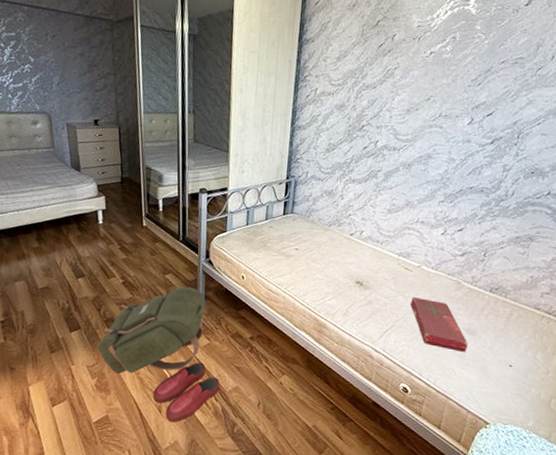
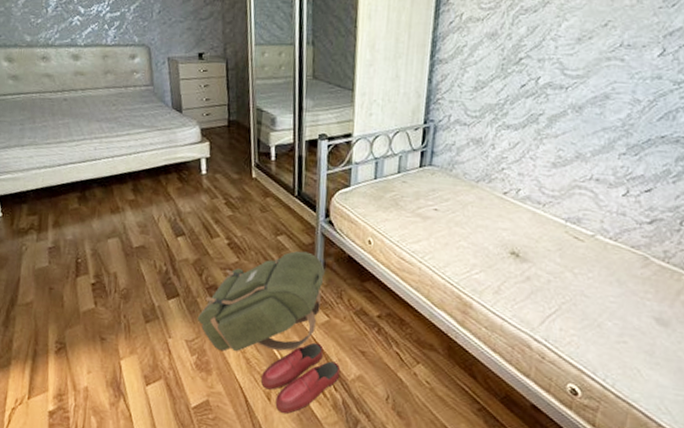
book: present [410,297,469,352] -> none [581,274,659,348]

